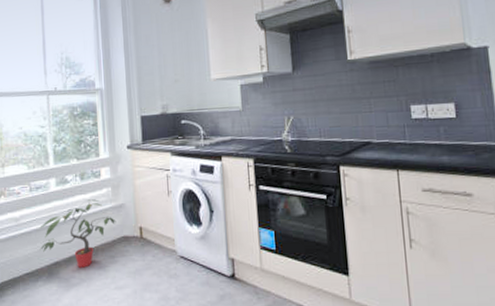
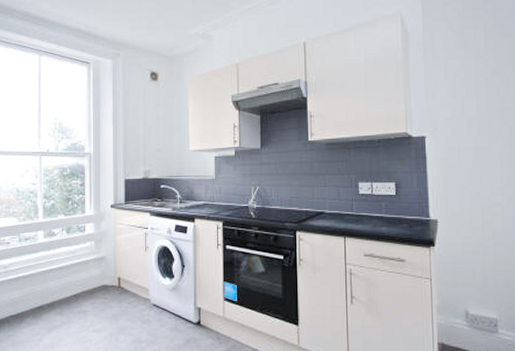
potted plant: present [39,199,117,268] -> none [25,251,97,312]

